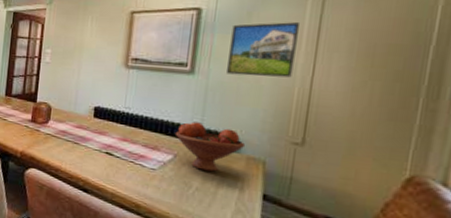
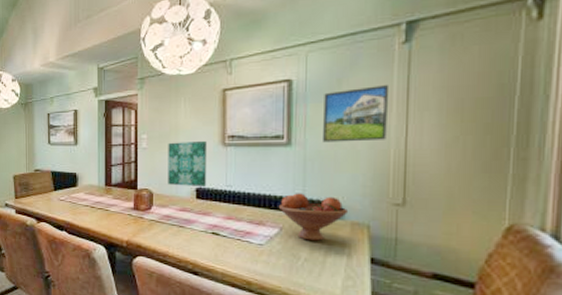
wall art: none [67,59,111,106] -> present [168,140,208,186]

